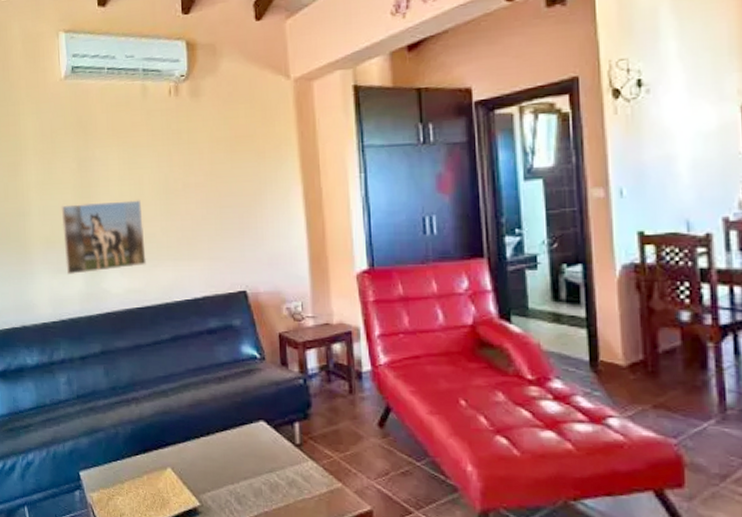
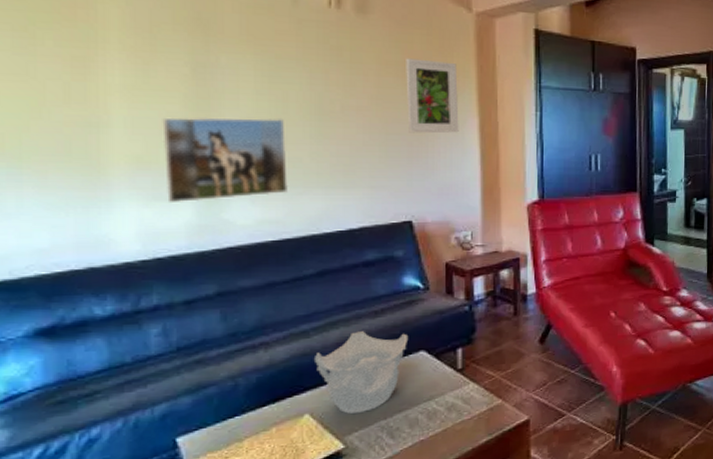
decorative bowl: none [172,395,249,474] -> present [313,331,409,414]
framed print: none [233,132,284,205] -> present [406,58,459,133]

